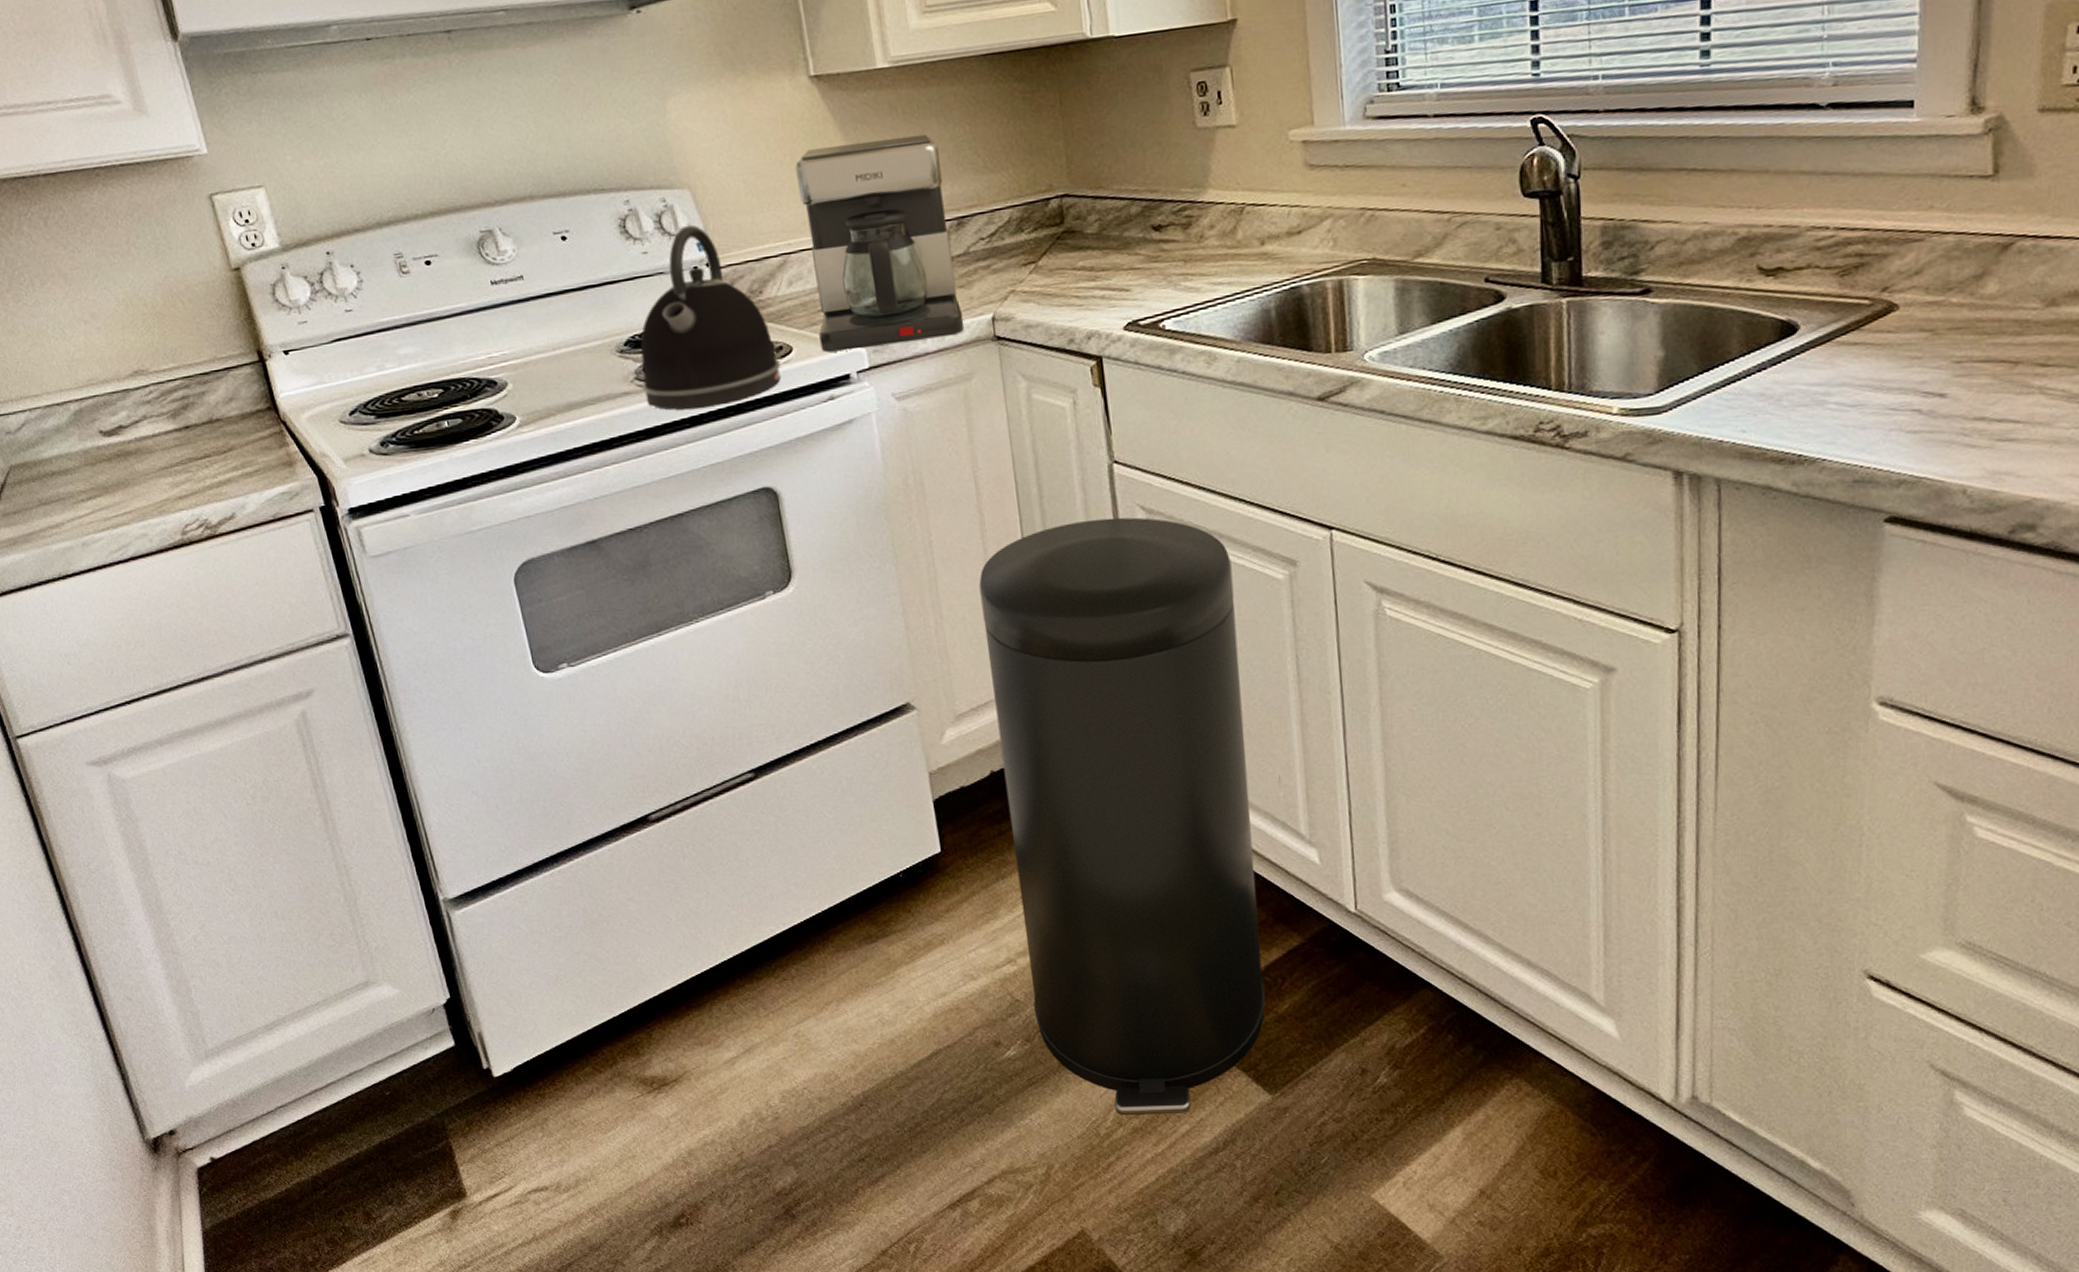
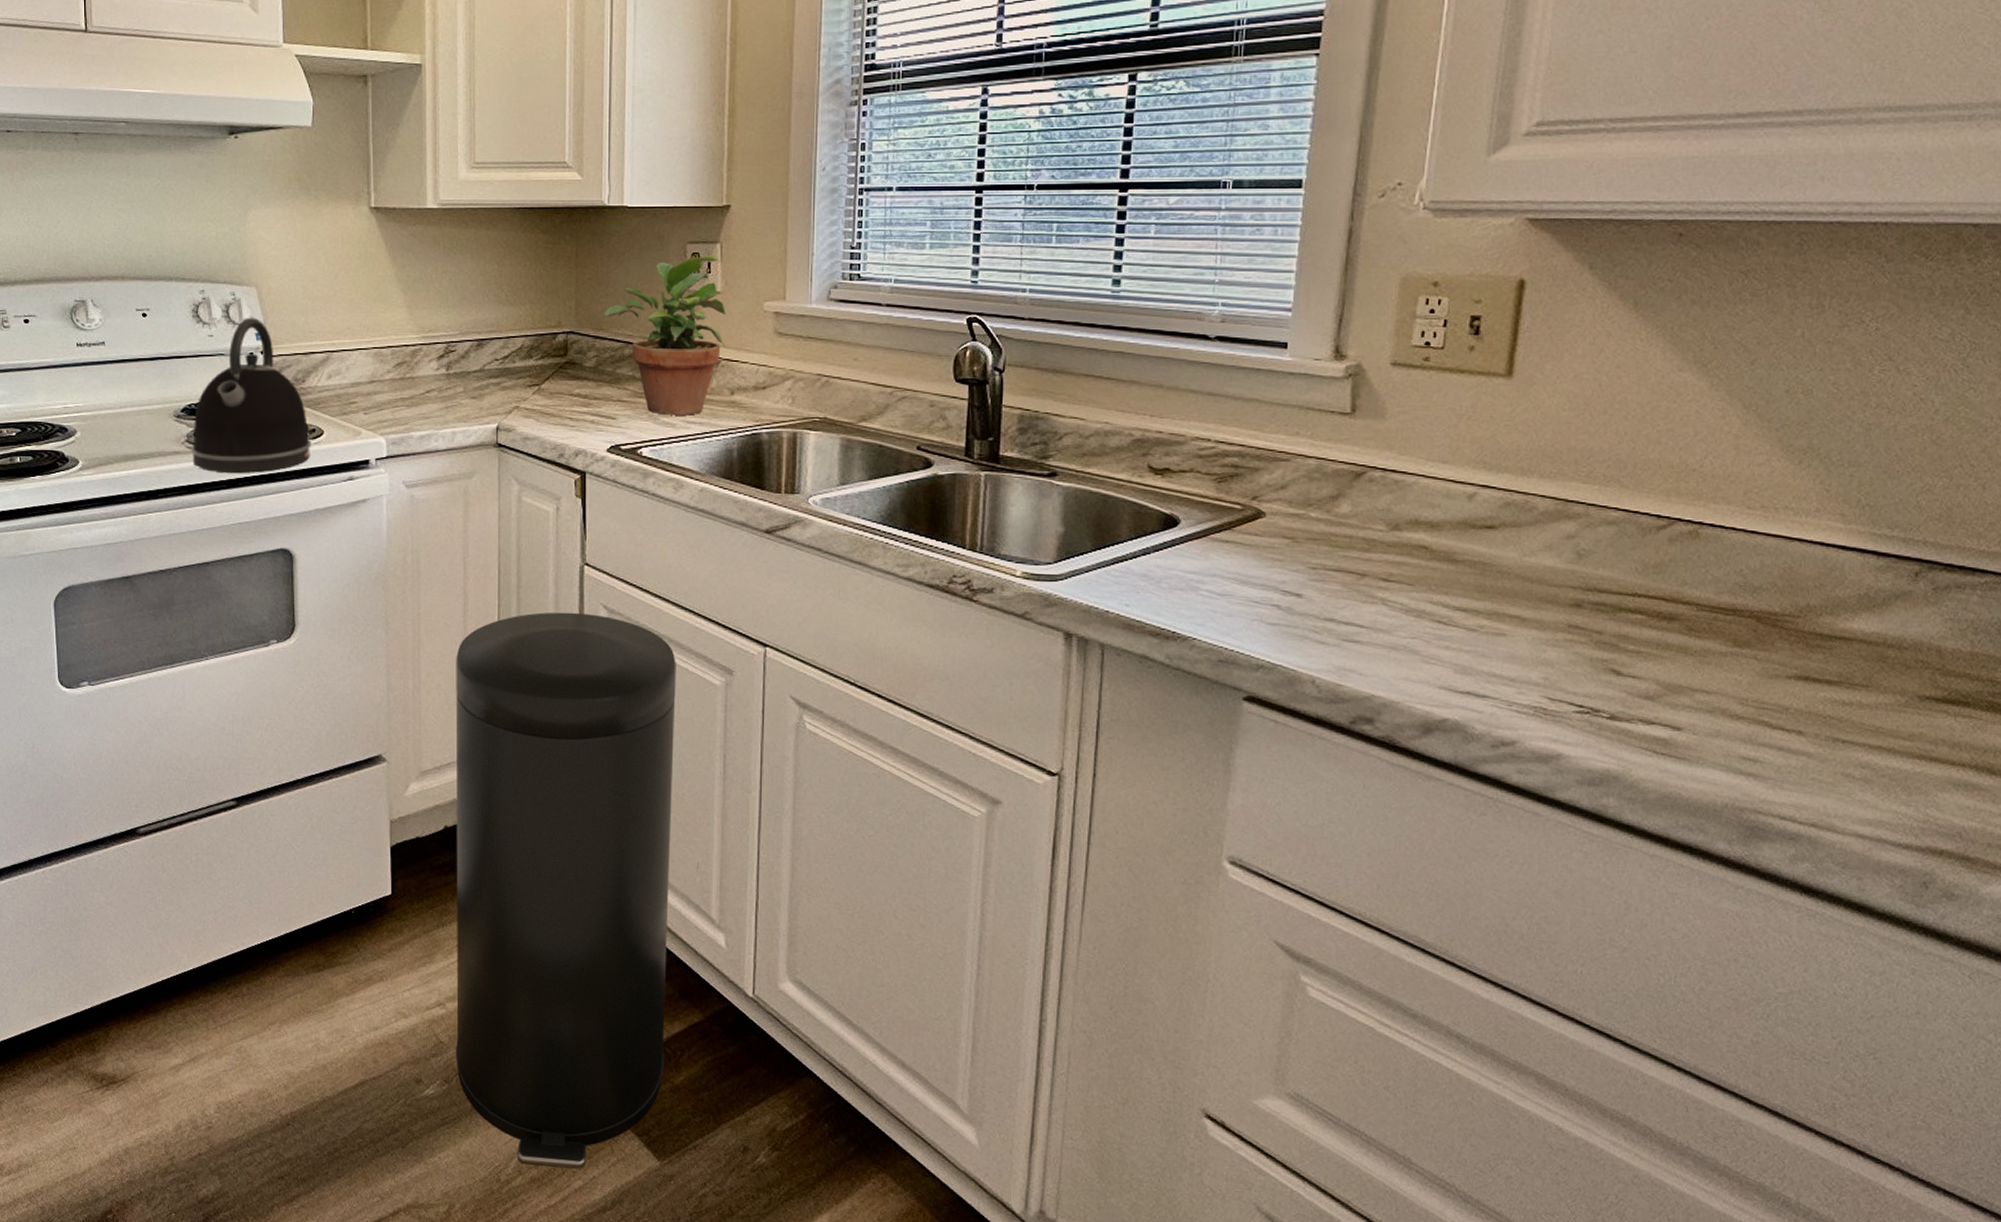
coffee maker: present [795,134,965,353] -> none [347,266,472,440]
potted plant: none [1101,81,1249,279] -> present [604,254,726,415]

